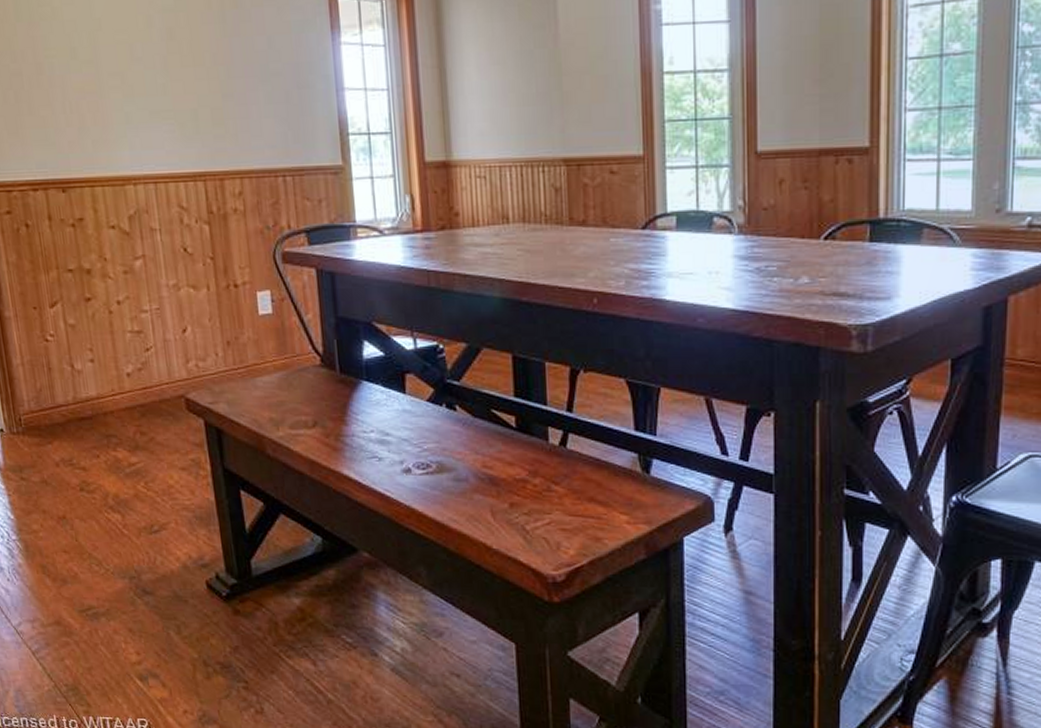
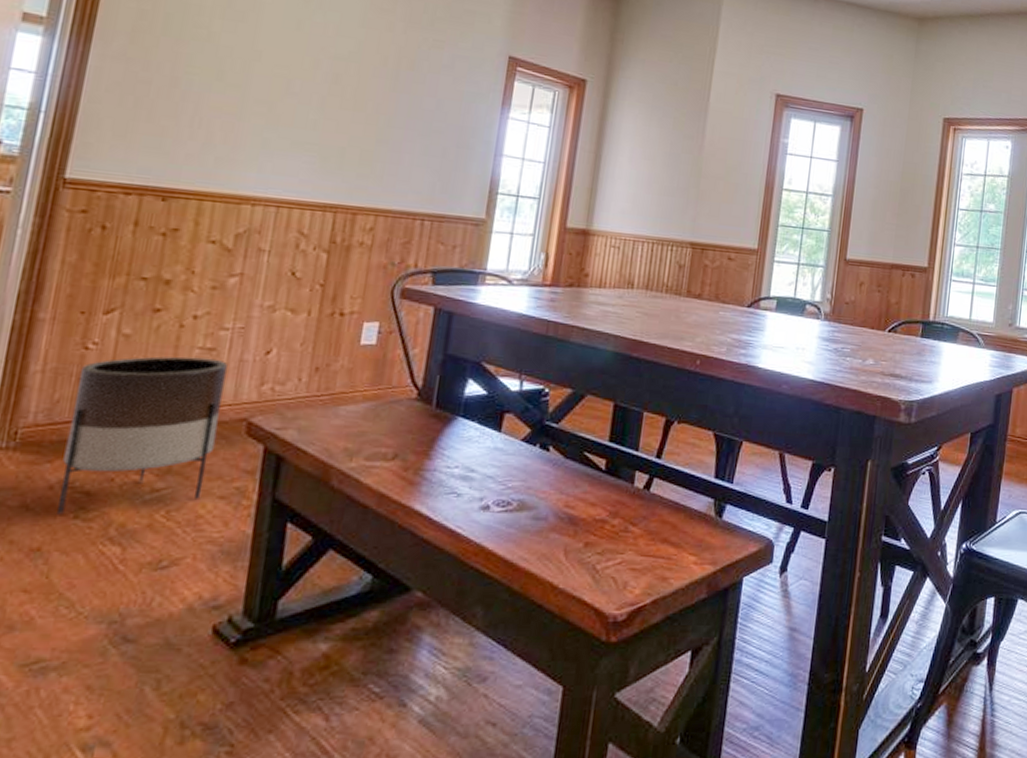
planter: none [48,341,167,488] -> present [57,356,228,515]

